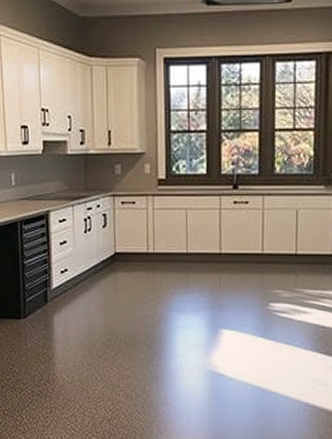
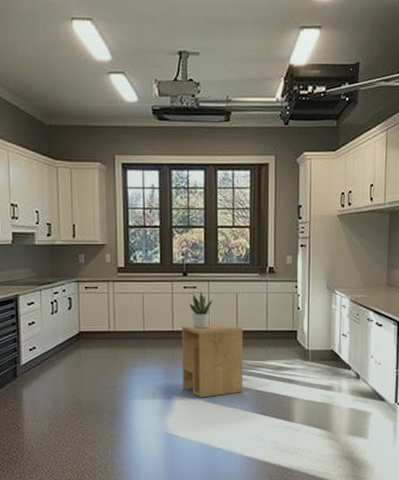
side table: none [230,245,304,332] -> present [181,323,244,398]
potted plant: none [240,207,269,251] -> present [189,291,213,329]

